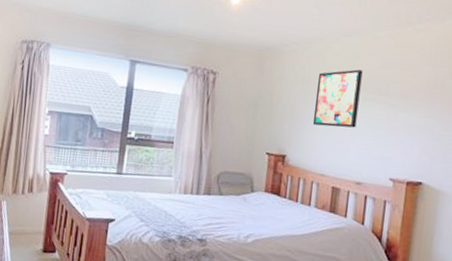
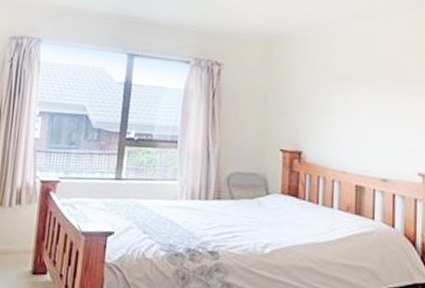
wall art: present [312,69,363,128] -> none [328,55,378,119]

